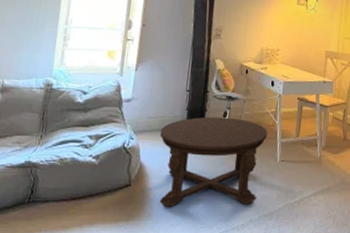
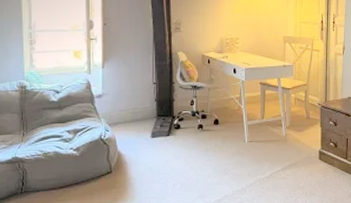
coffee table: present [159,117,268,207] -> none [133,105,235,189]

